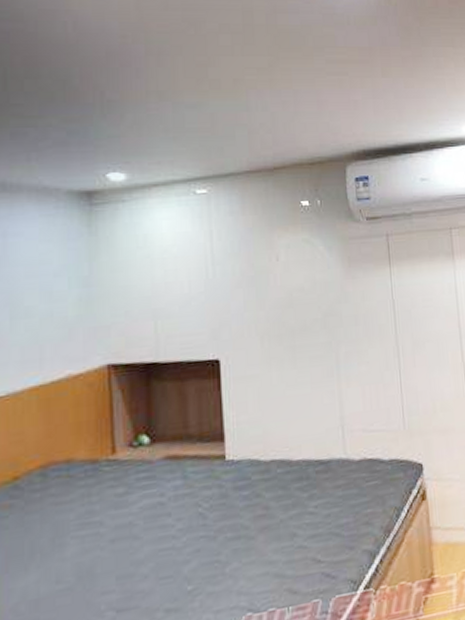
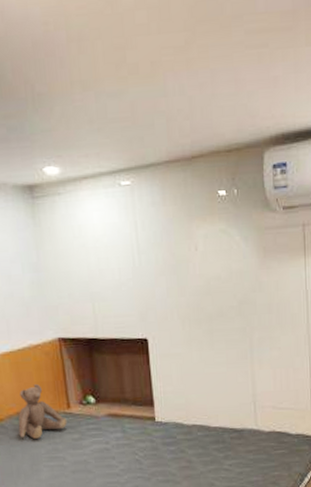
teddy bear: none [40,425,110,501] -> present [18,384,67,439]

